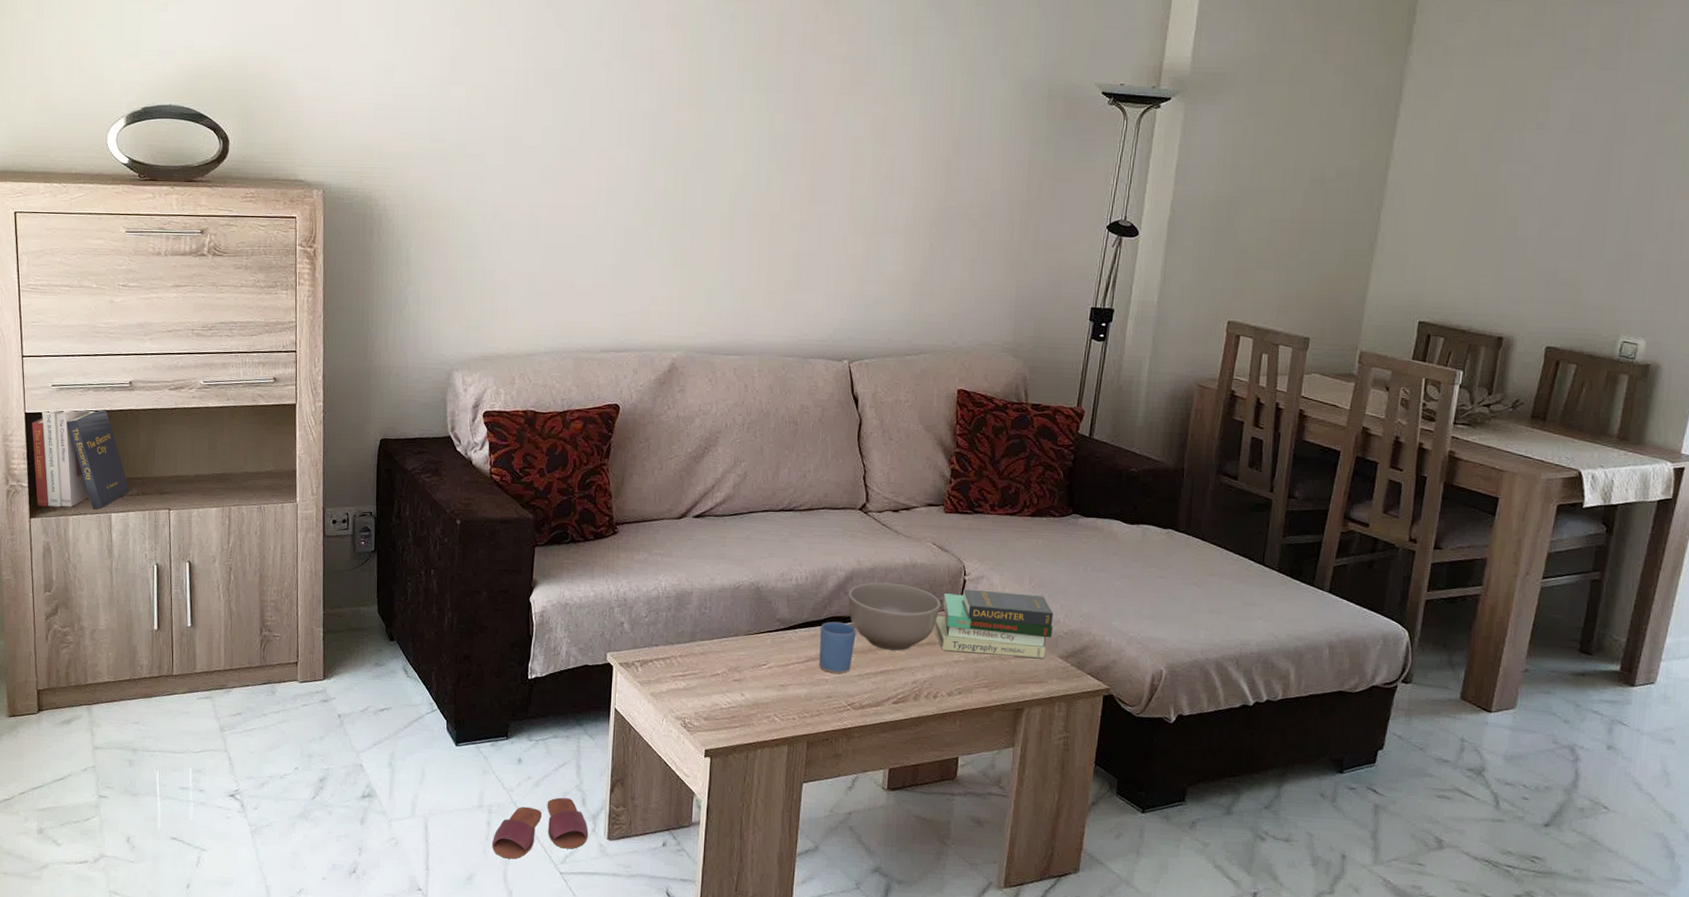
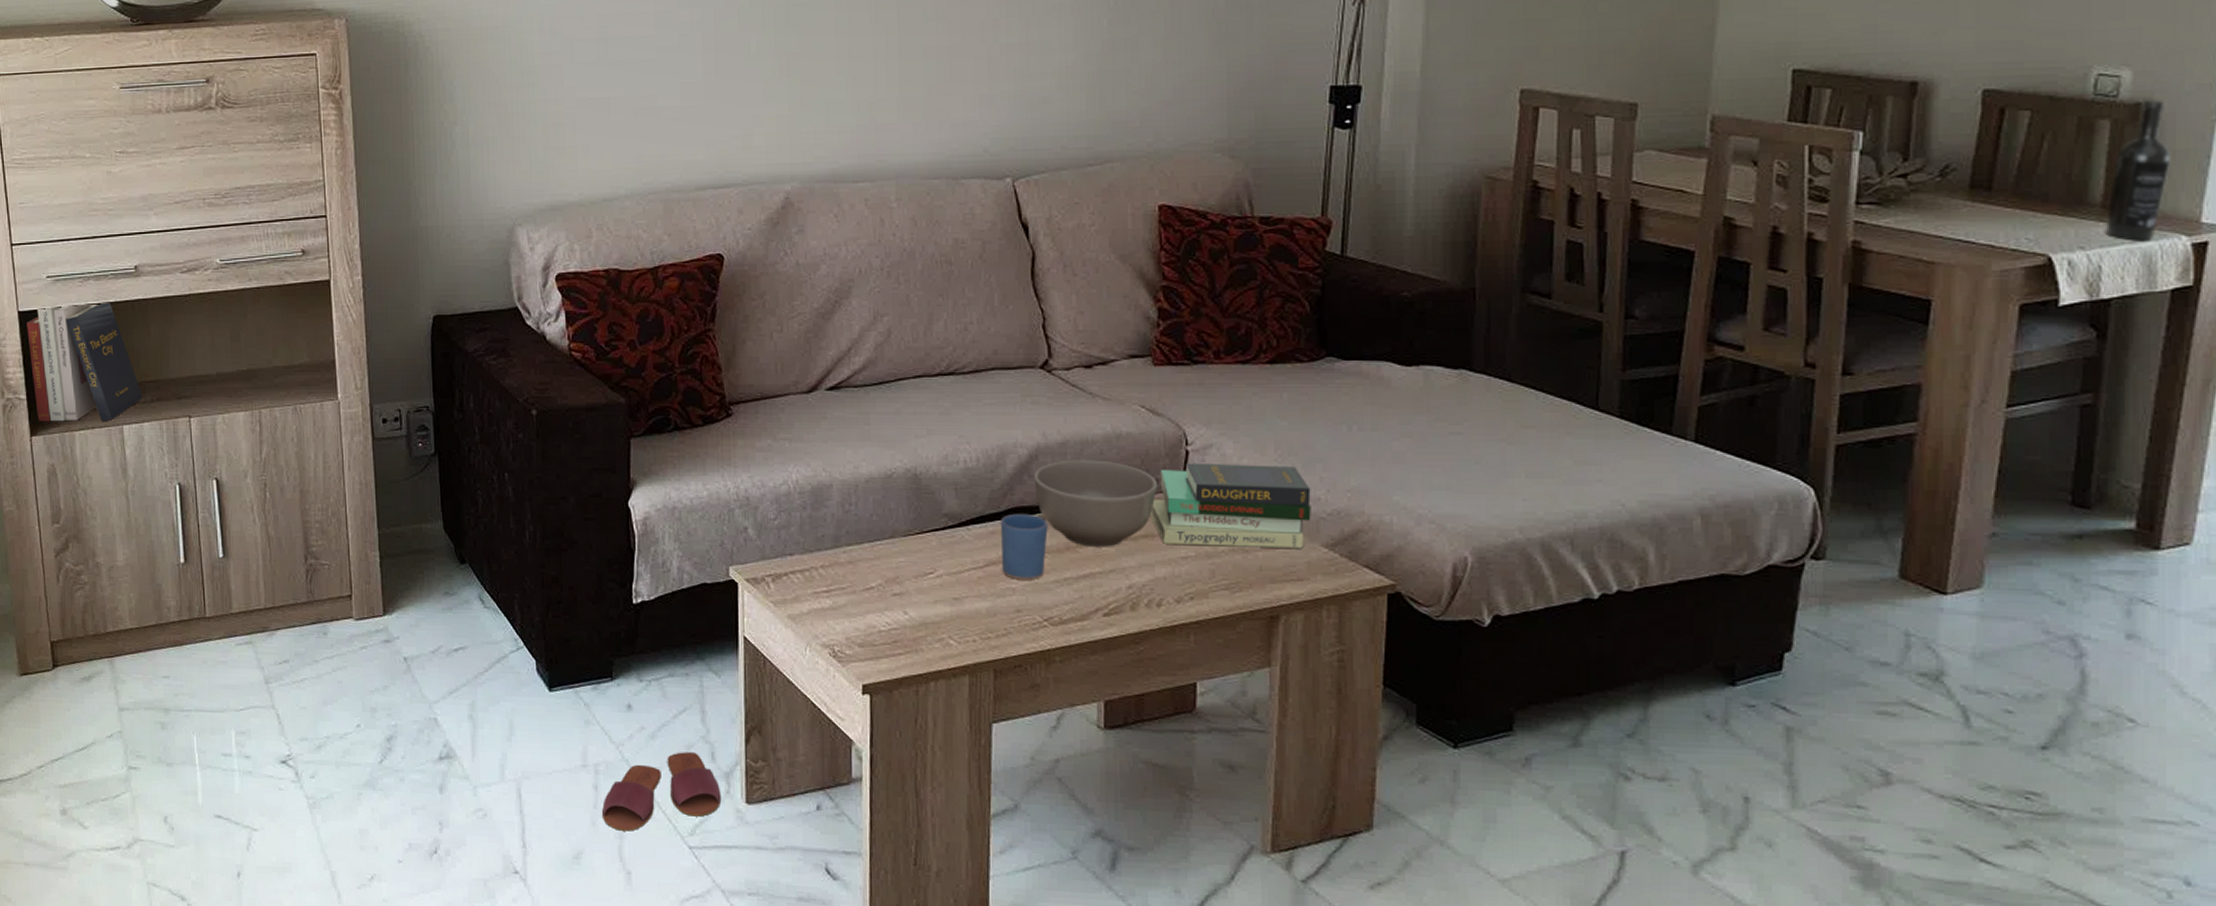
wine bottle: none [1618,362,1666,465] -> present [2106,99,2172,242]

